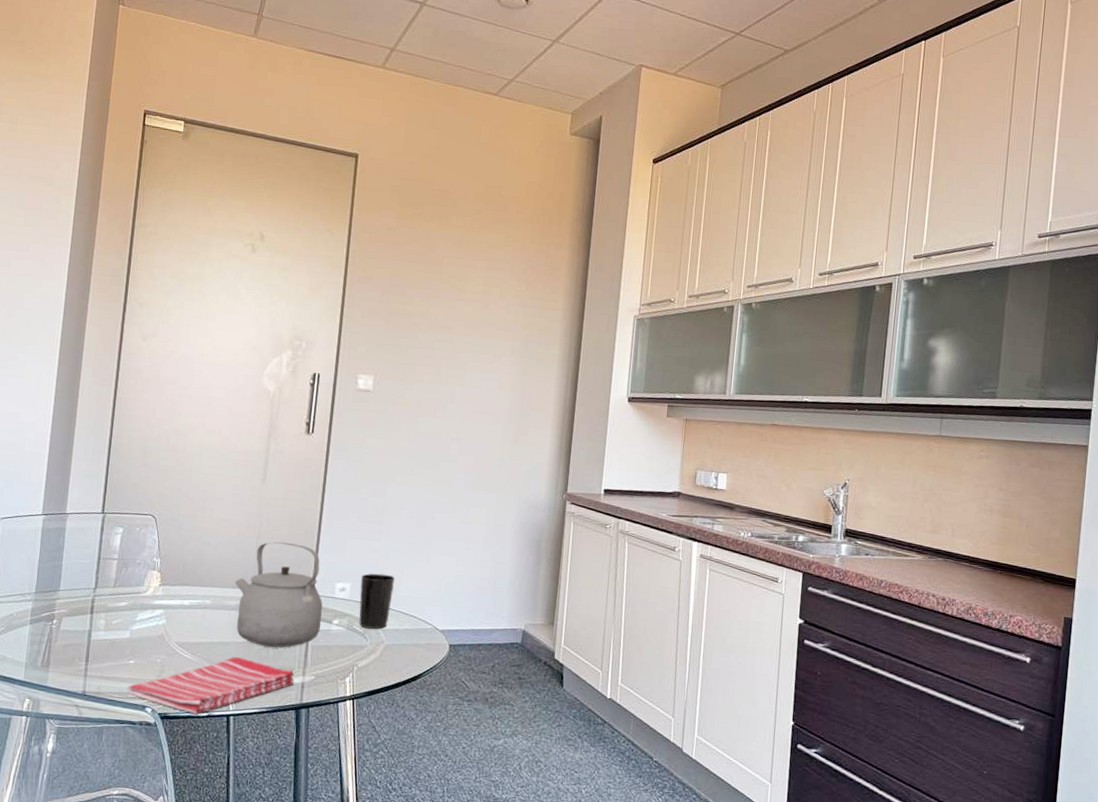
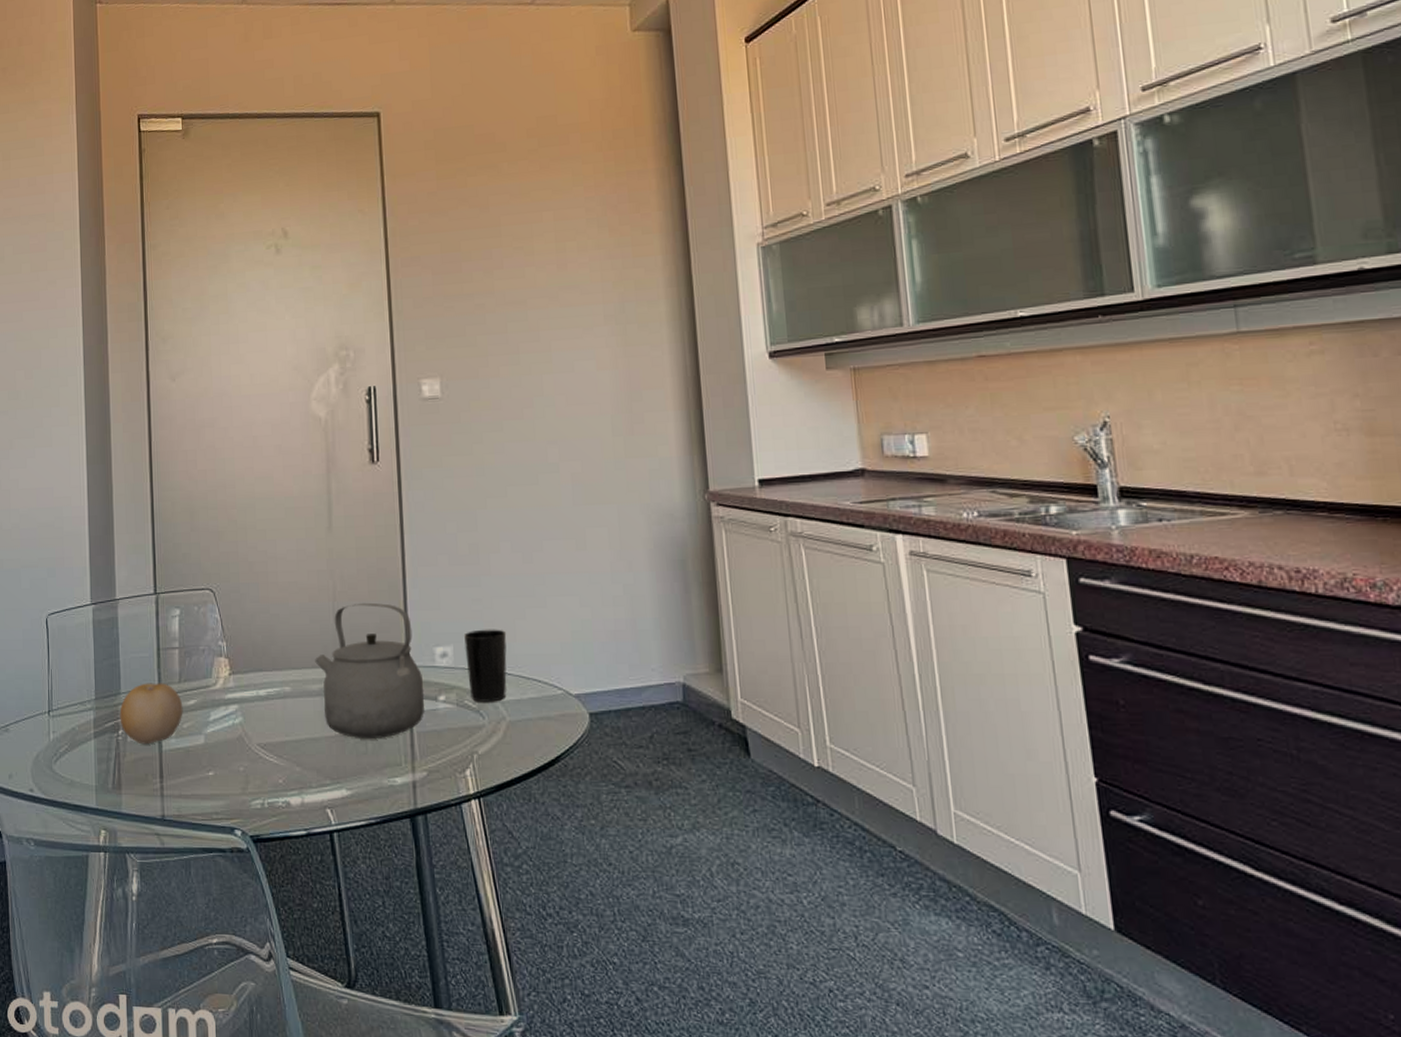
fruit: none [55,584,115,634] -> present [119,683,183,745]
dish towel: present [127,657,294,715] -> none [210,756,402,834]

